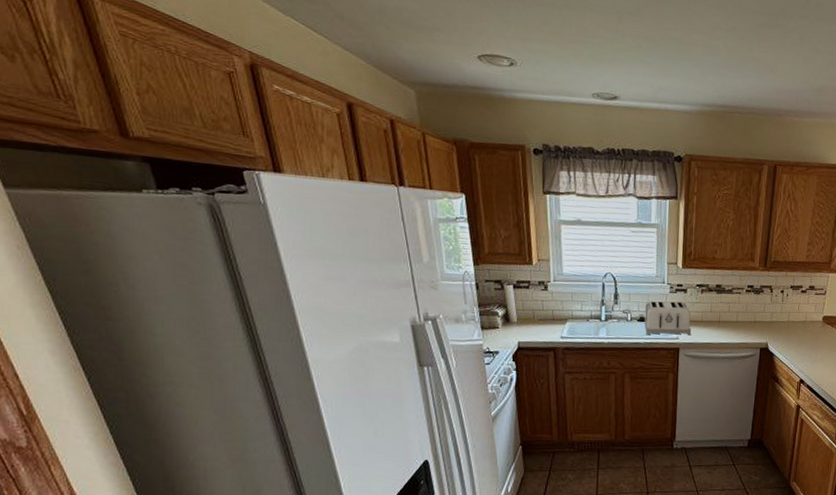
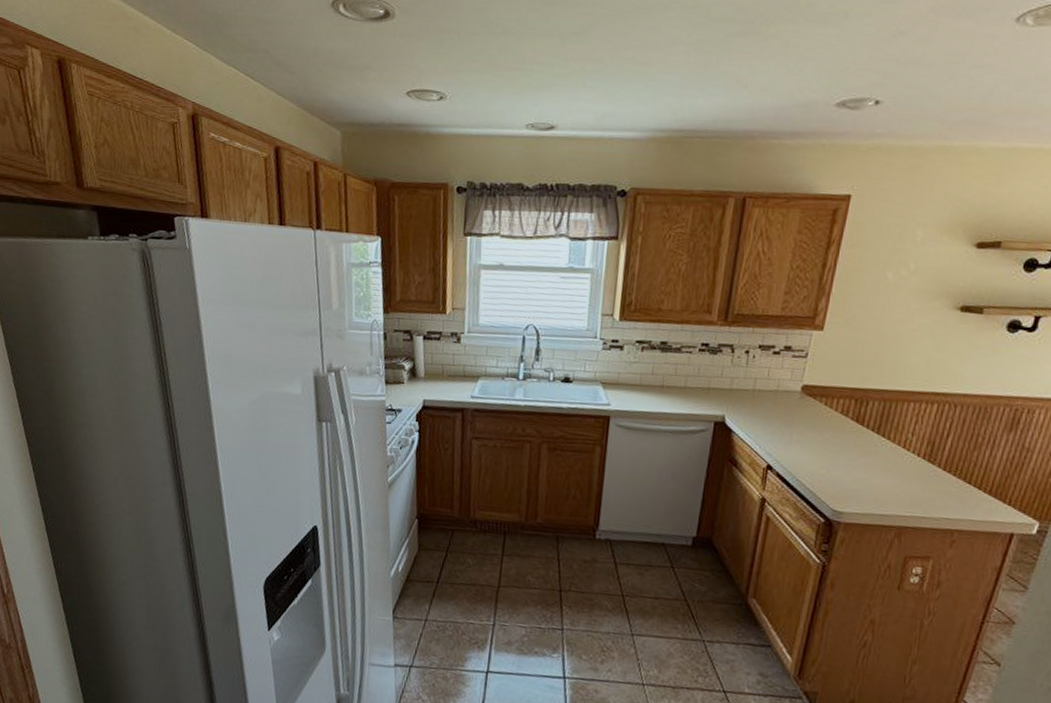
toaster: present [644,301,691,336] -> none [569,358,627,402]

